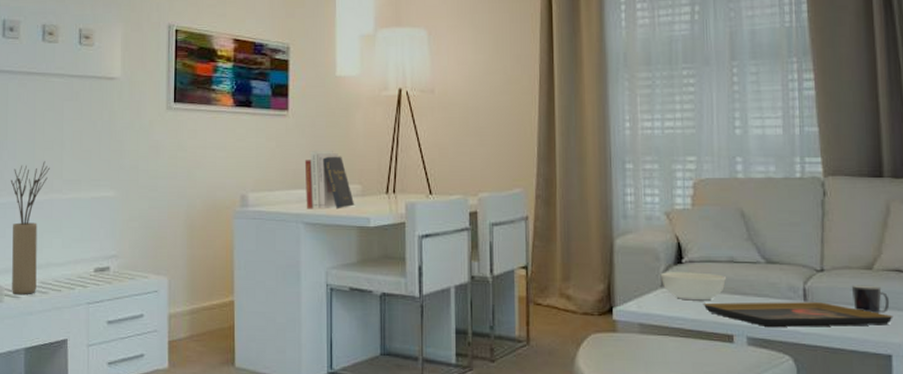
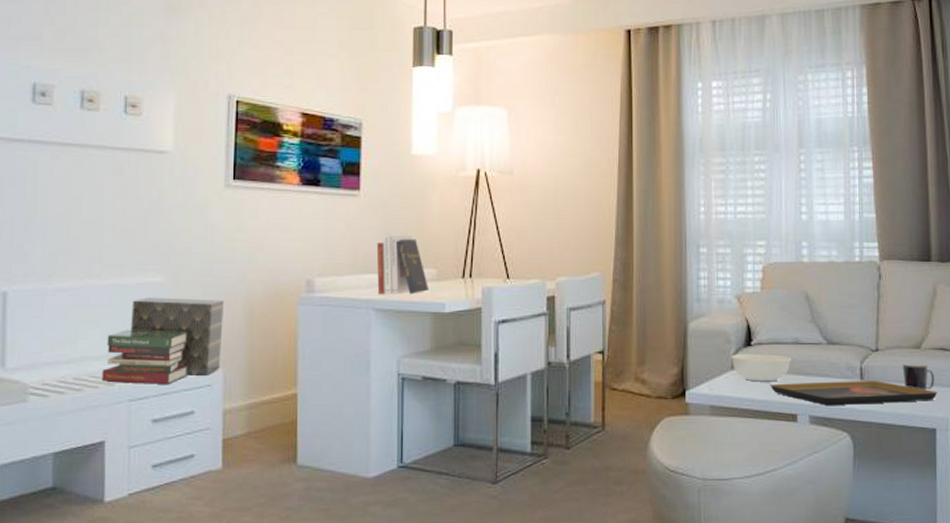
vase: present [10,161,50,294] -> none [38,243,87,392]
books: none [64,239,137,289] -> present [101,329,187,384]
decorative box: none [88,210,167,282] -> present [131,297,224,375]

